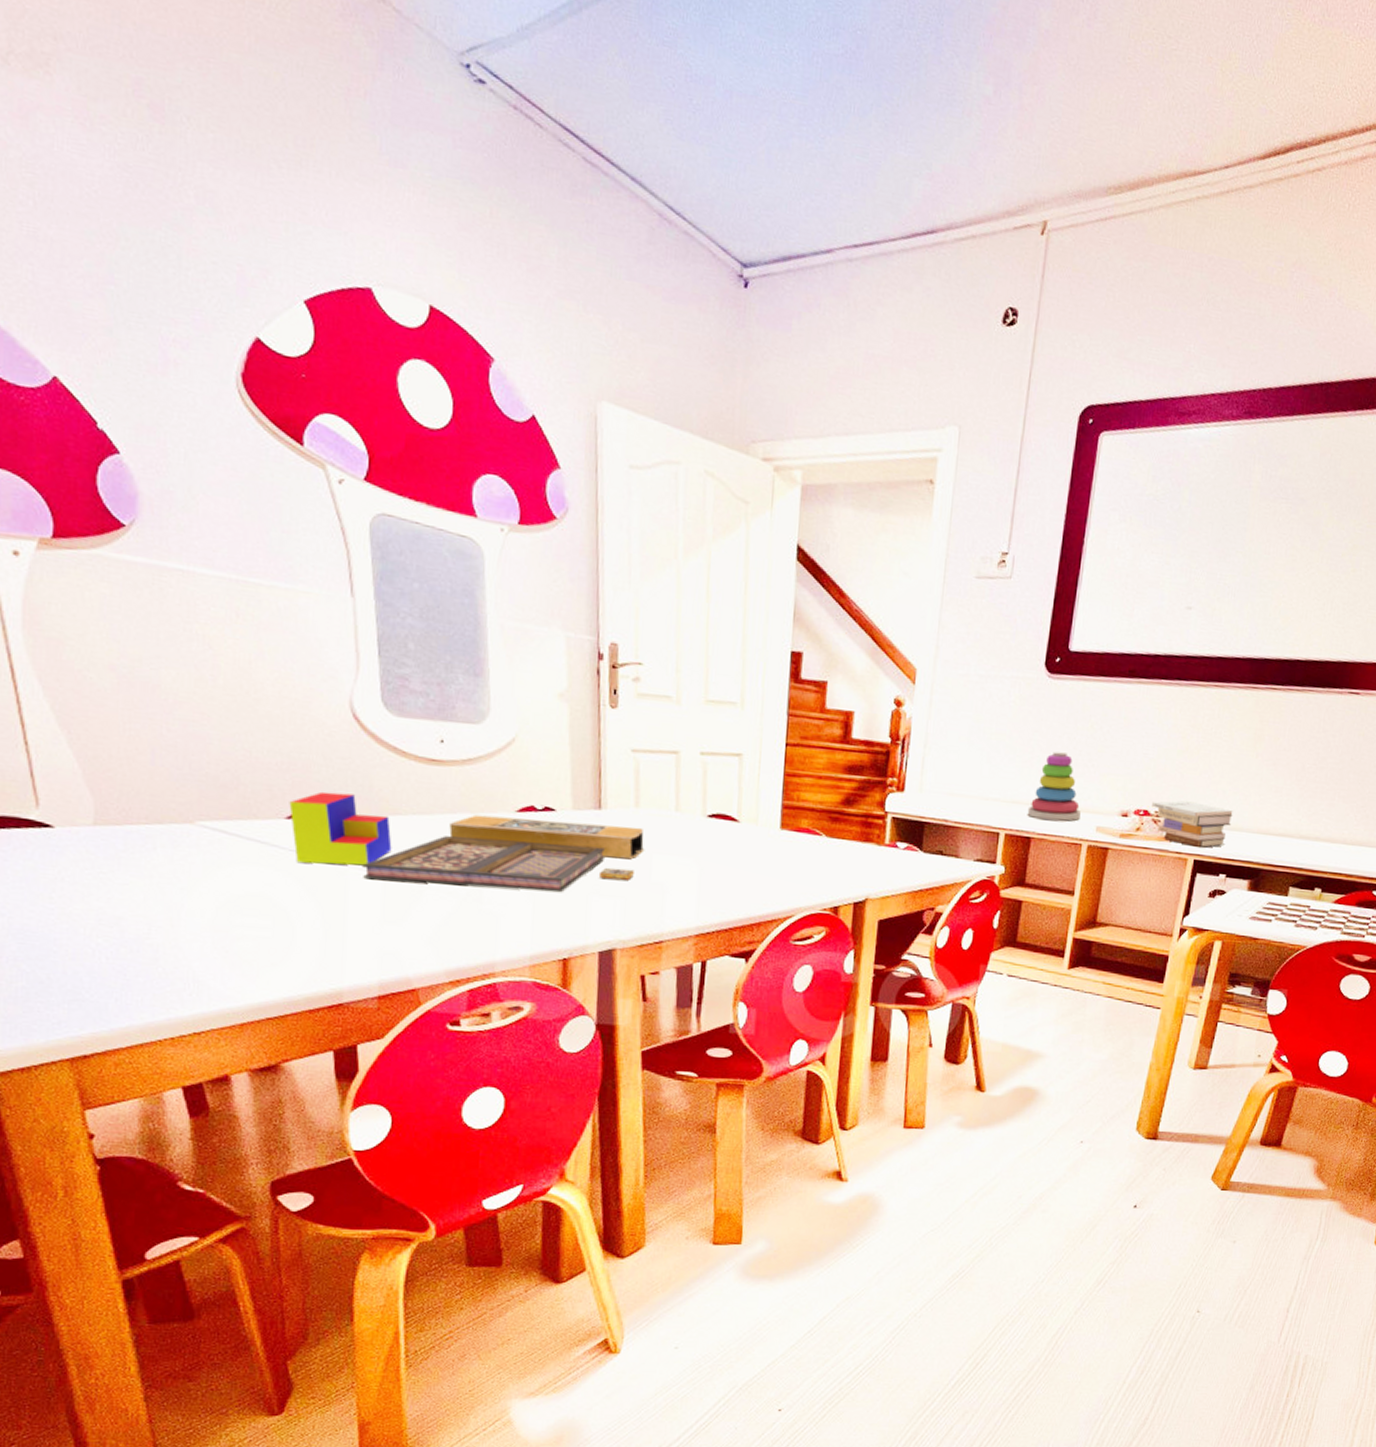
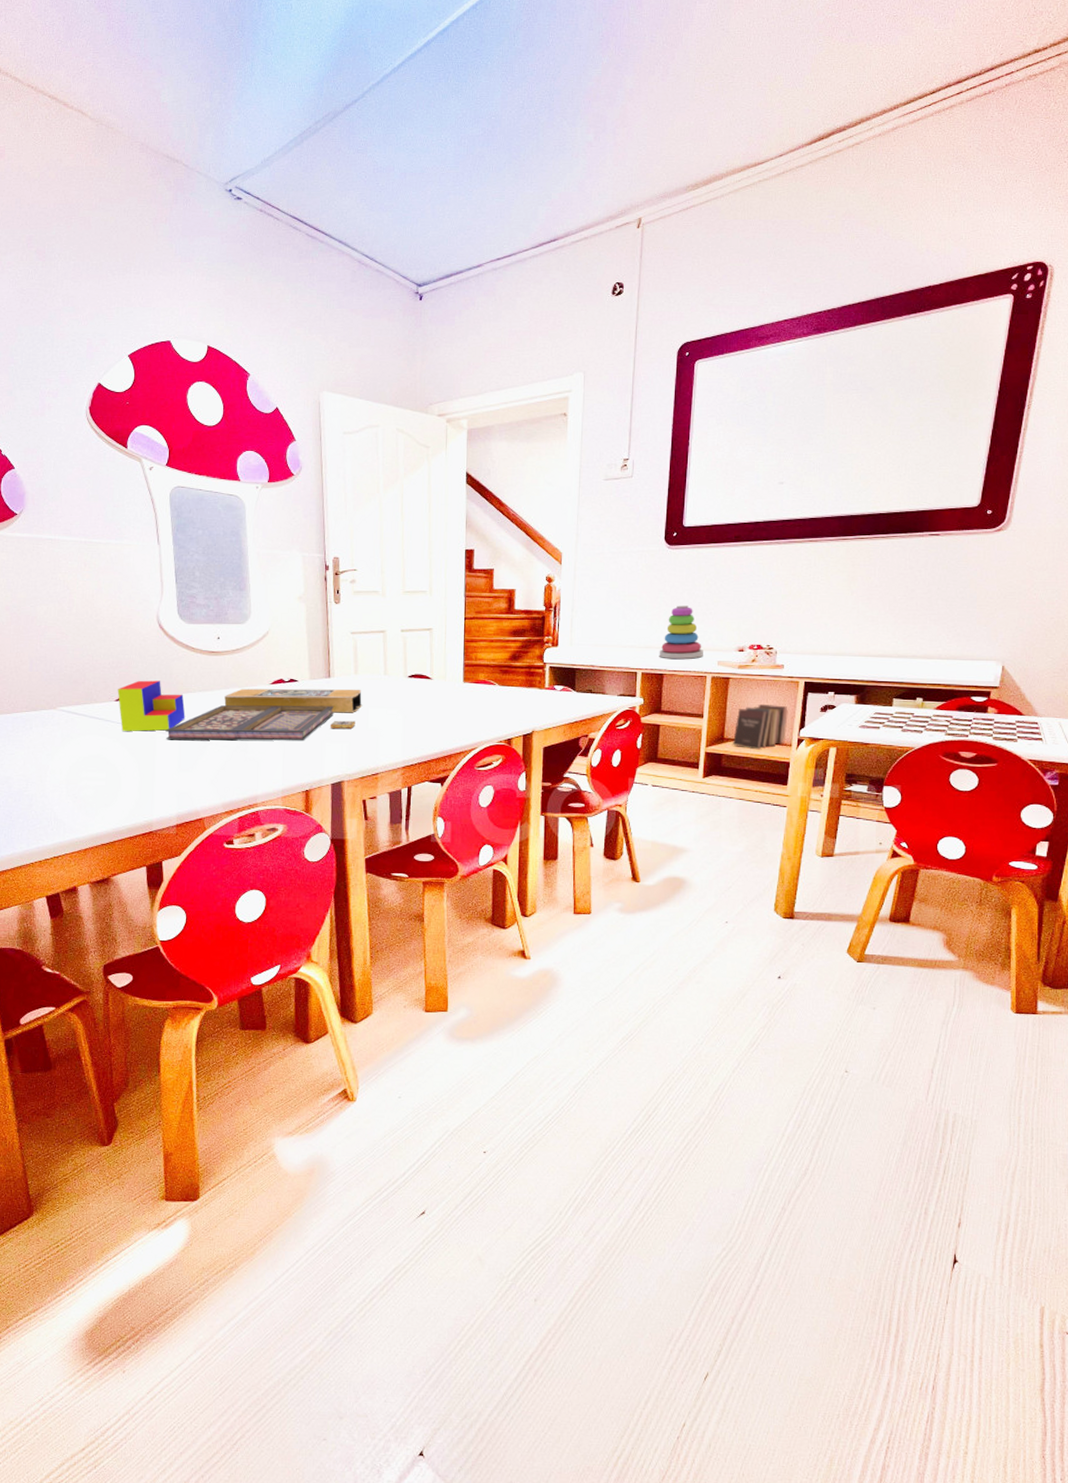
books: none [1106,884,1172,938] -> present [733,704,788,749]
books: present [1152,800,1233,849] -> none [764,635,836,672]

